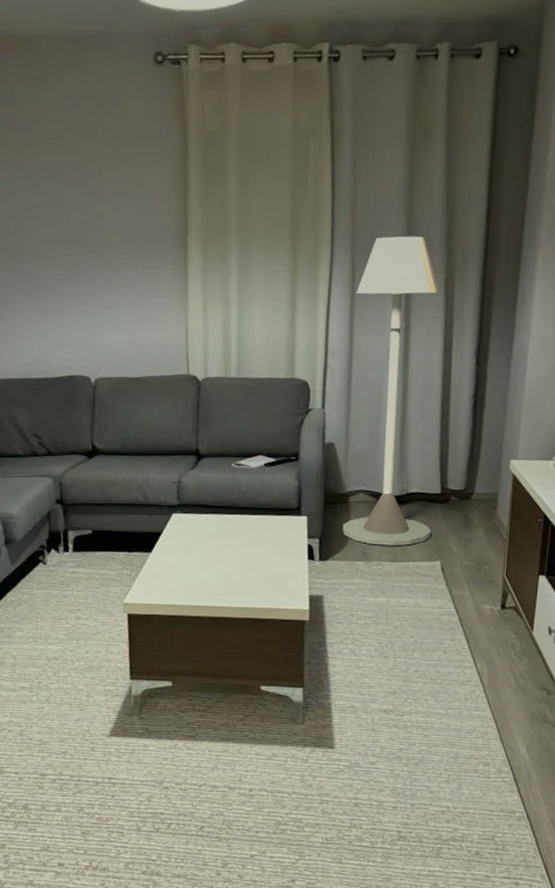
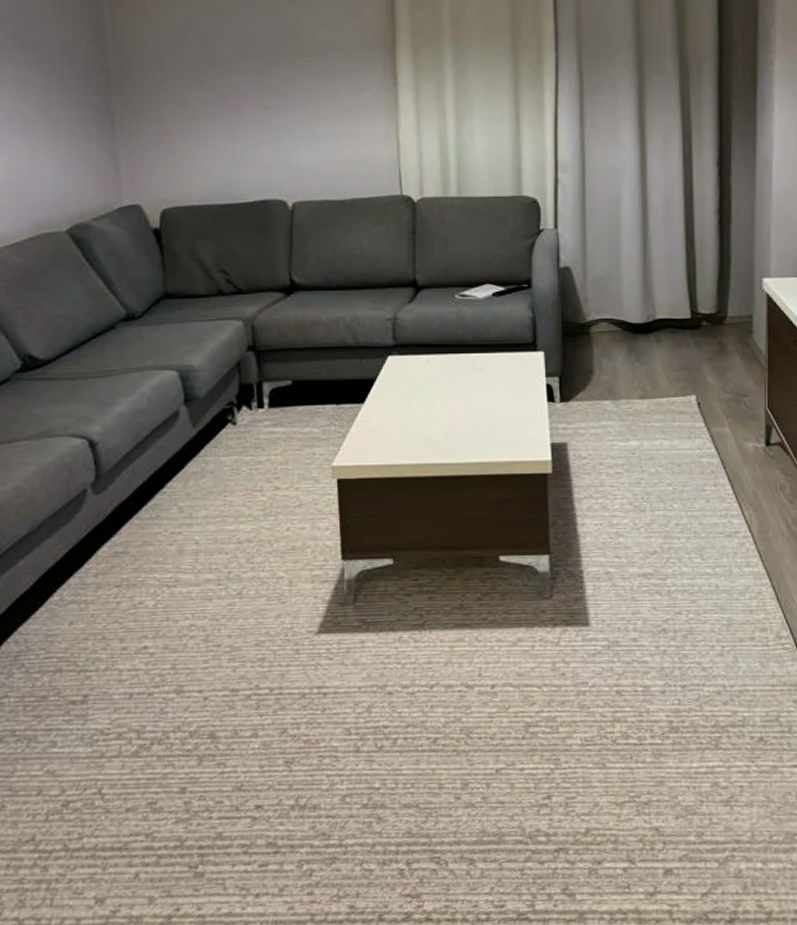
floor lamp: present [343,236,440,546] -> none [585,40,684,381]

